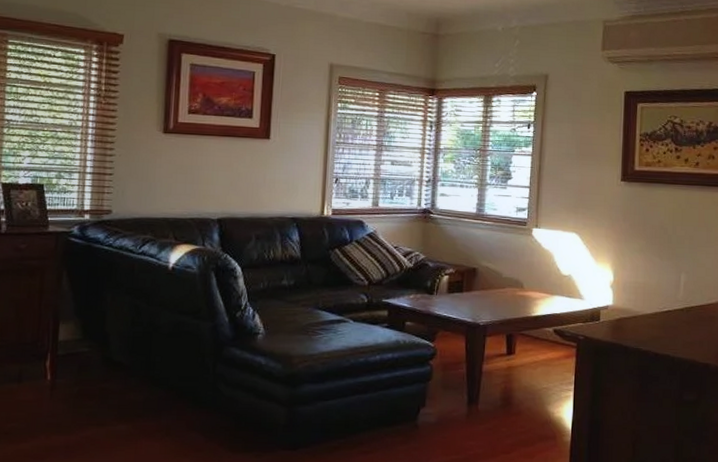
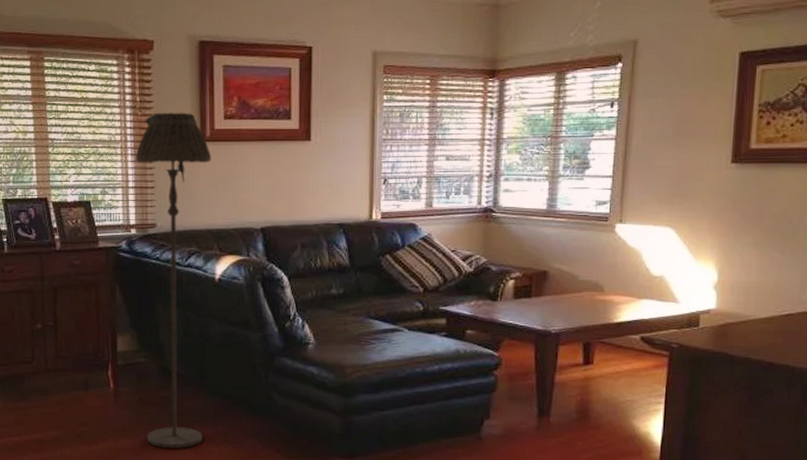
floor lamp: none [82,102,173,445] -> present [135,112,212,449]

